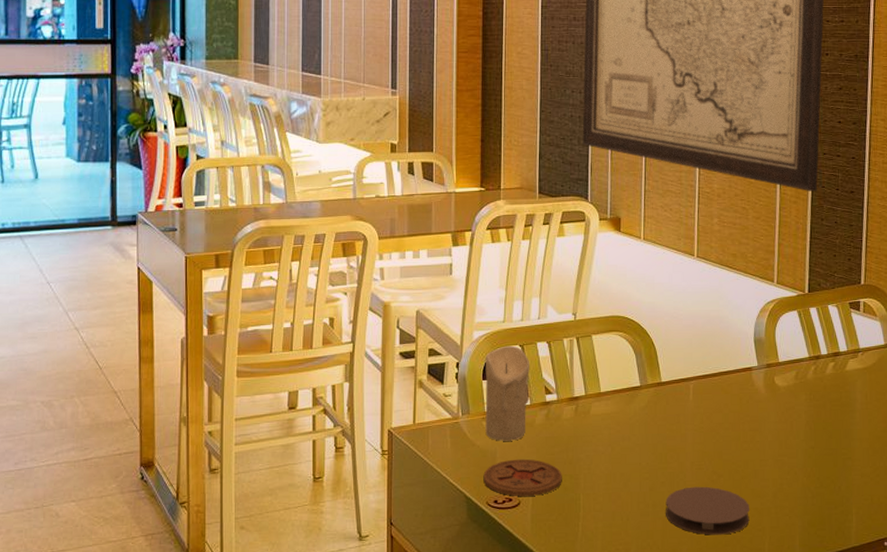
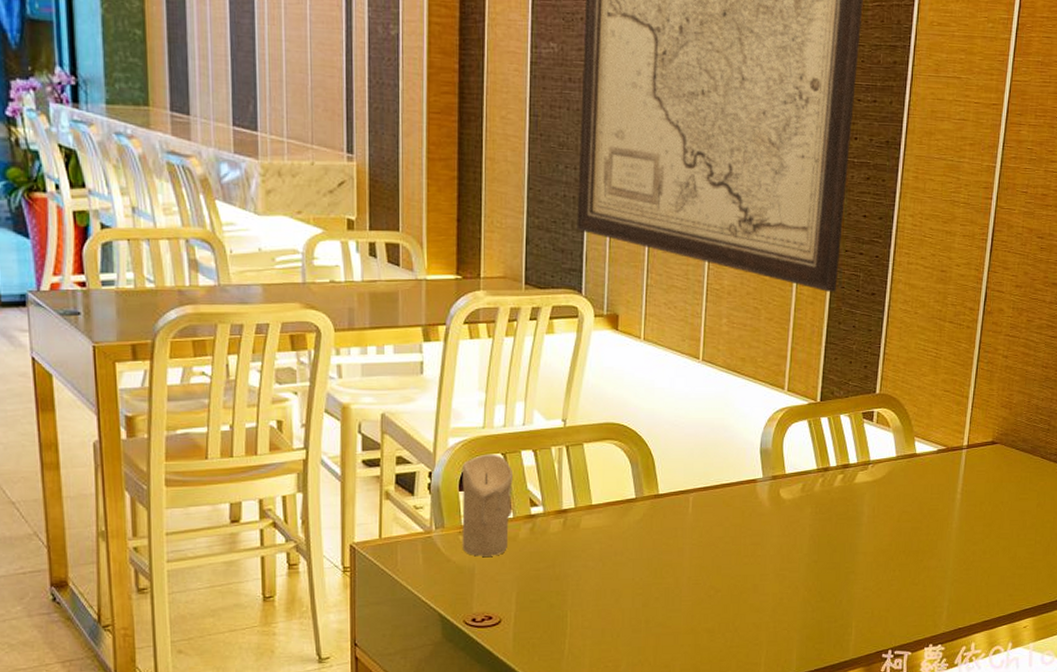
coaster: present [483,459,562,496] -> none [460,575,548,614]
coaster: present [665,486,750,535] -> none [659,601,747,651]

